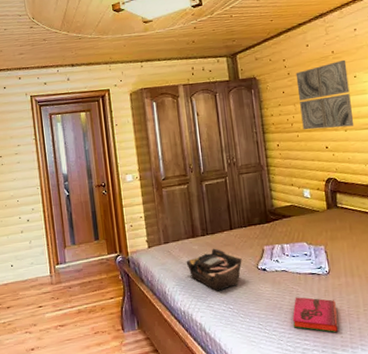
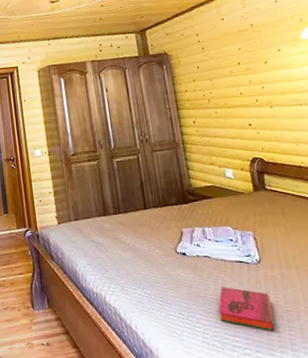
tote bag: present [186,248,242,291] -> none [97,228,159,274]
wall art: present [295,59,355,130] -> none [211,32,281,107]

